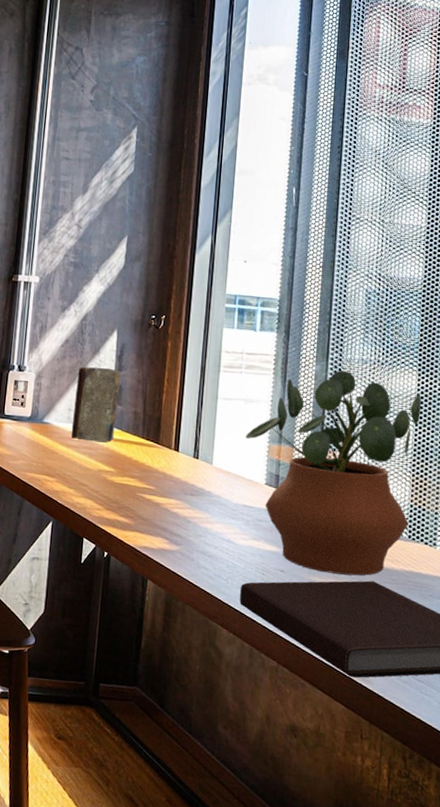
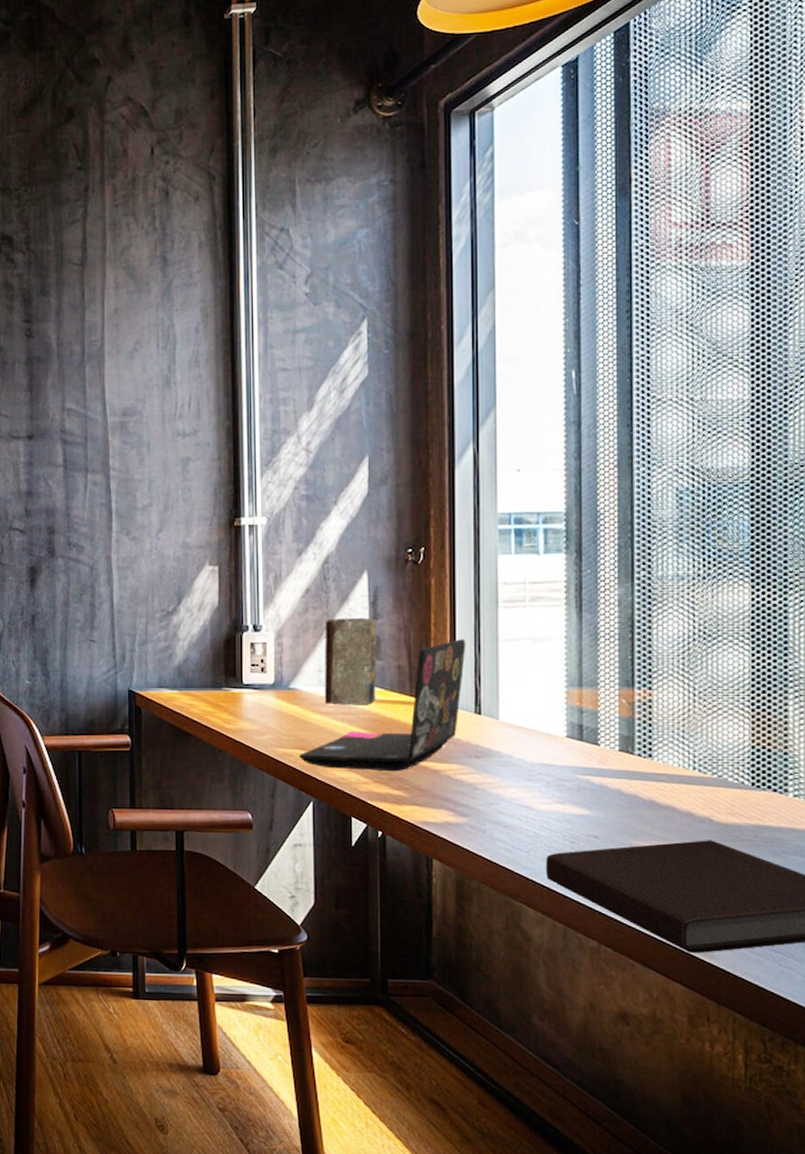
laptop: none [45,394,192,502] -> present [299,639,466,772]
potted plant: present [245,371,421,576] -> none [537,592,757,835]

